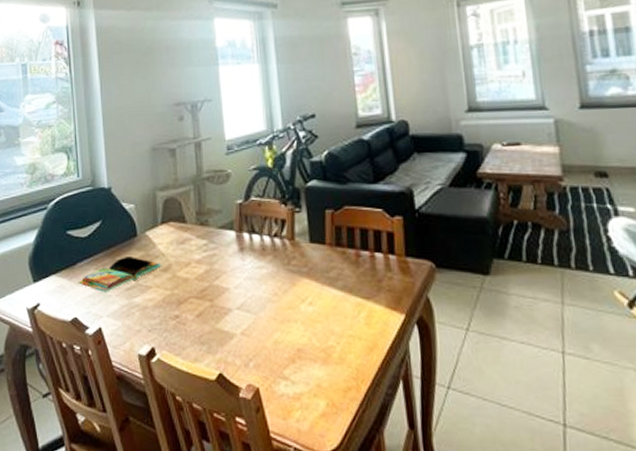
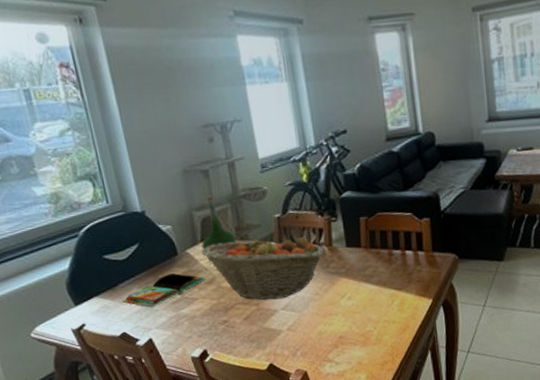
fruit basket: none [160,222,286,296] -> present [201,235,325,300]
vase: none [161,175,196,233] -> present [201,195,236,250]

